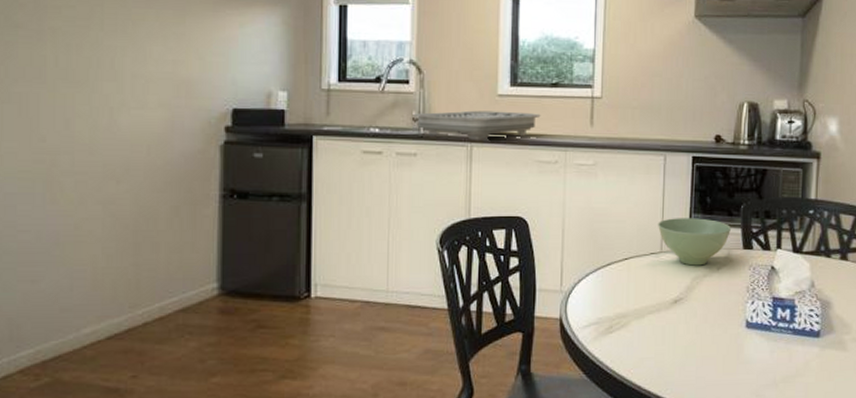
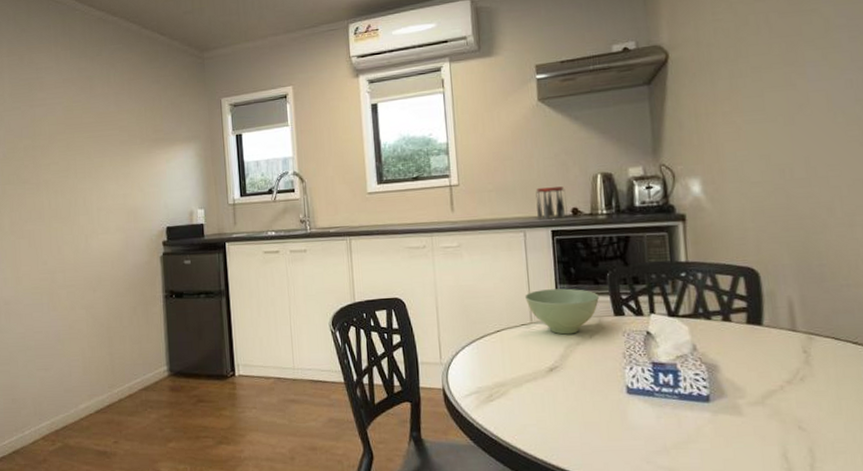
dish rack: present [413,110,541,140] -> none [300,205,406,234]
jar: none [679,110,711,146] -> present [535,186,568,220]

